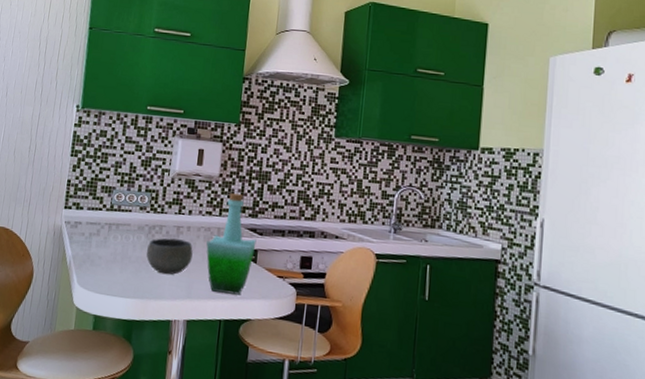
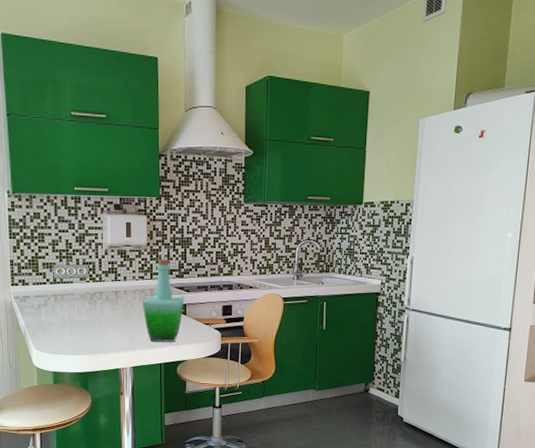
bowl: present [146,237,193,275] -> none [91,302,131,333]

